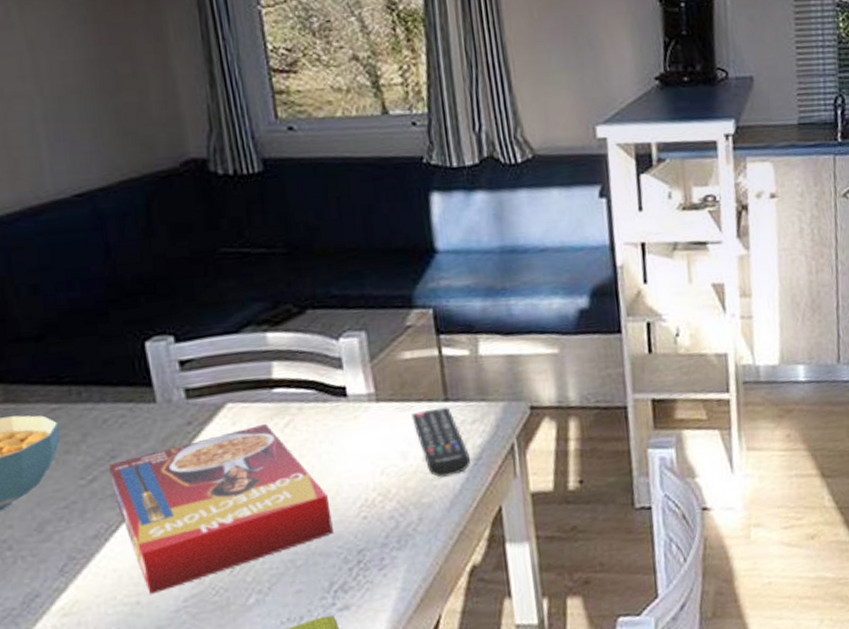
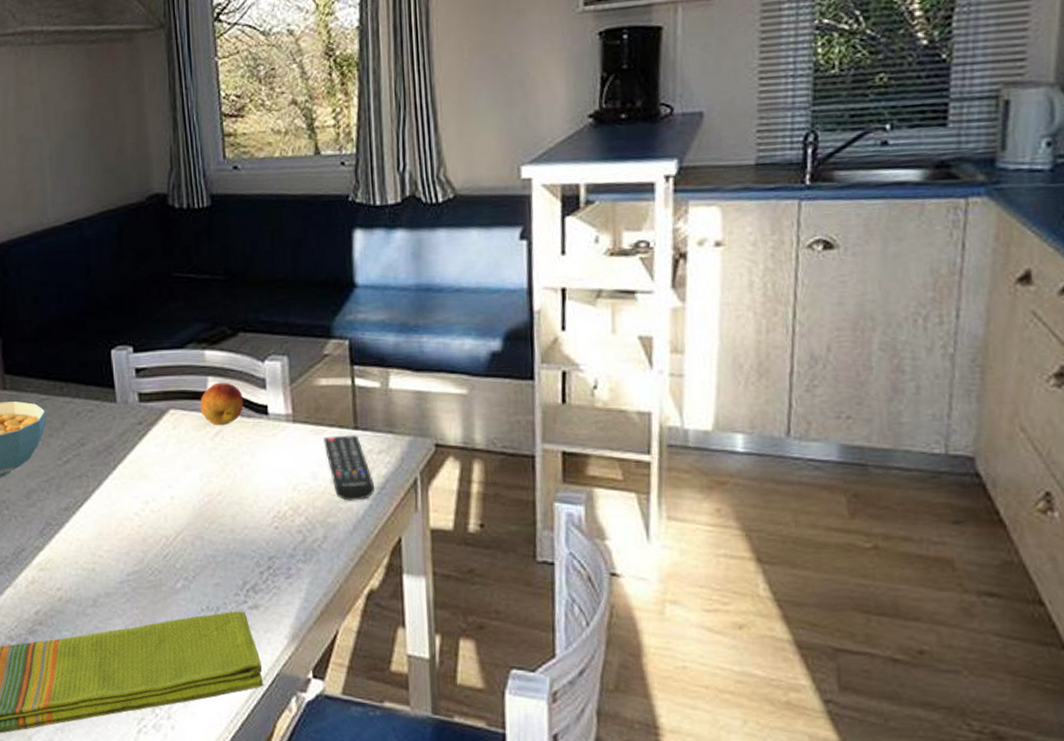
cereal box: present [109,423,333,595] -> none [79,430,249,565]
fruit: none [264,365,318,416] -> present [200,382,244,426]

